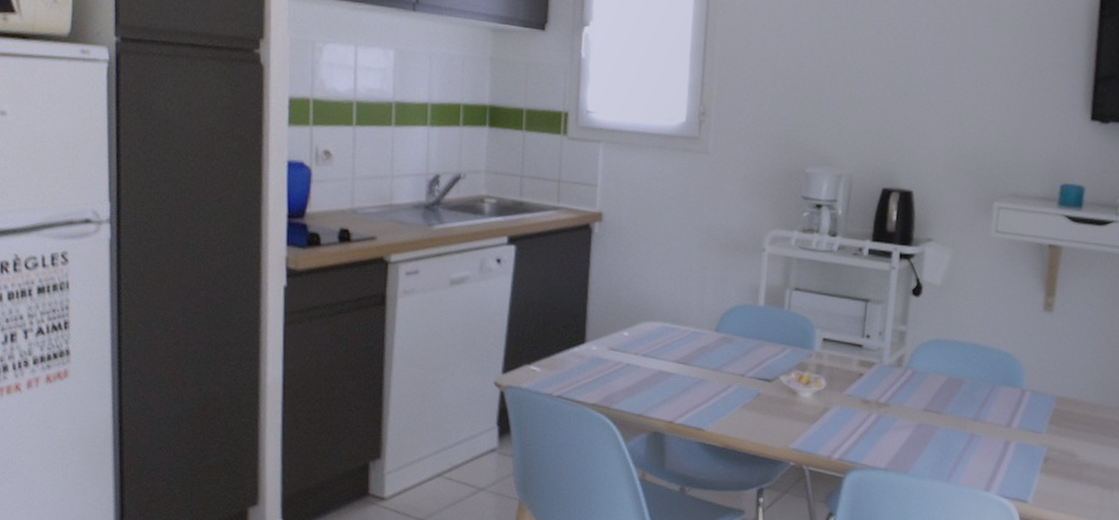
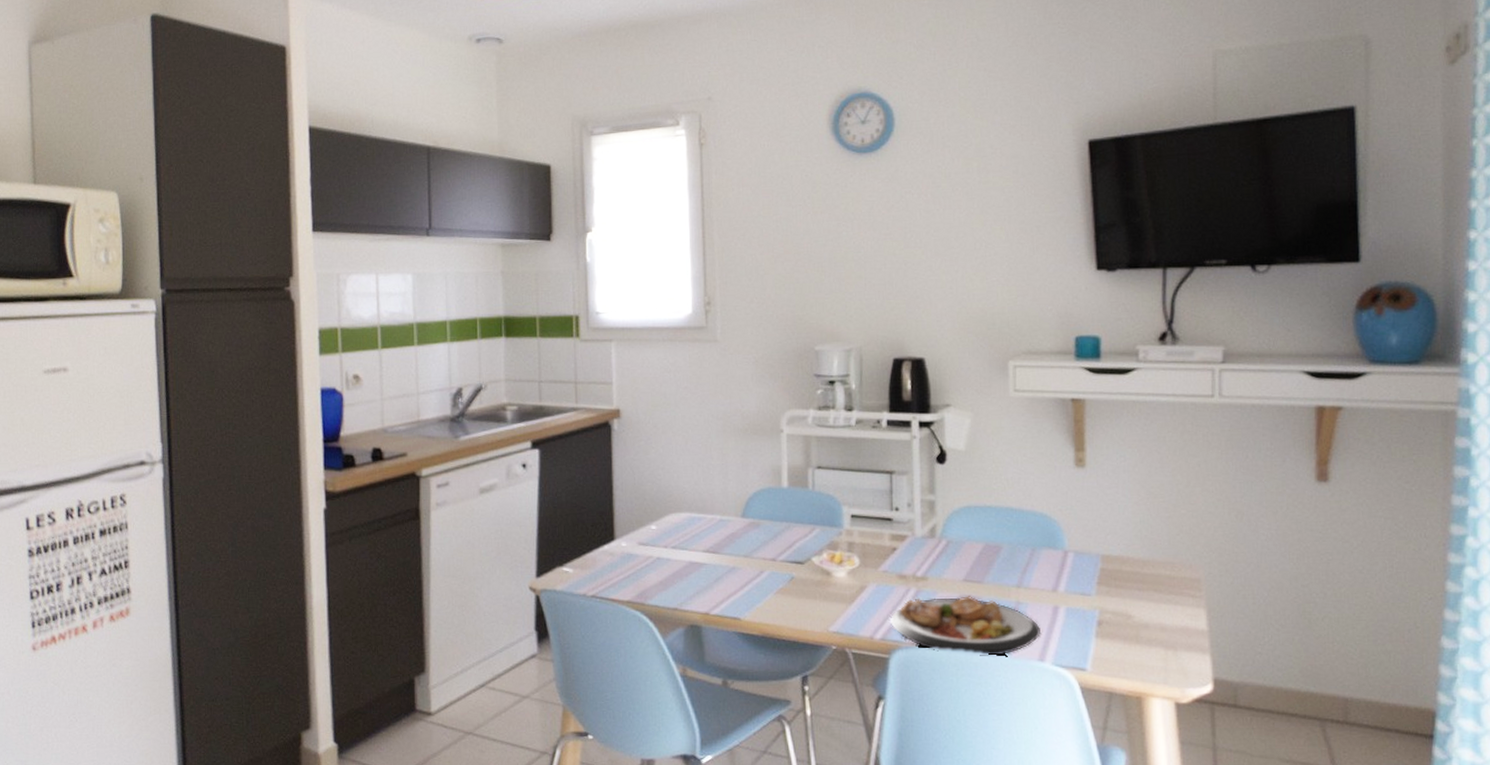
plate: none [849,423,991,483] -> present [890,596,1042,656]

